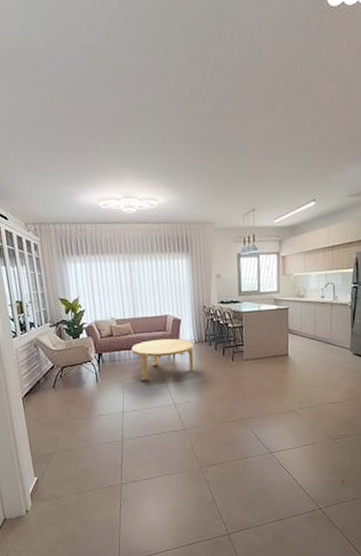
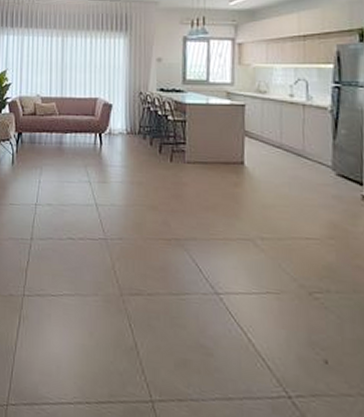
coffee table: present [131,338,194,381] -> none [54,124,125,171]

